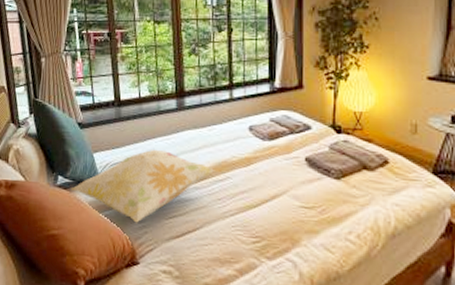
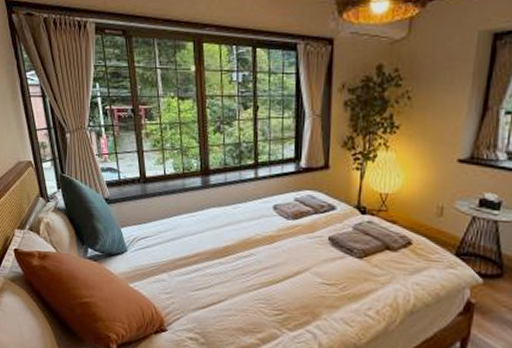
decorative pillow: present [71,150,215,223] -> none [100,226,240,294]

